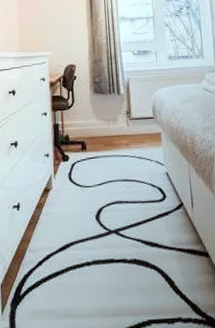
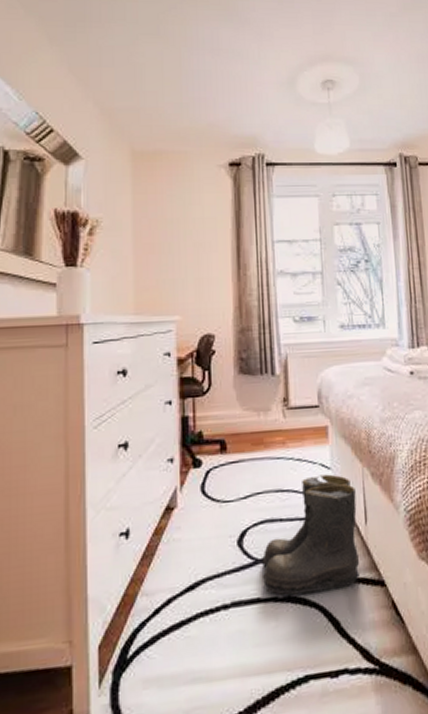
boots: none [113,169,189,259] -> present [261,474,360,596]

